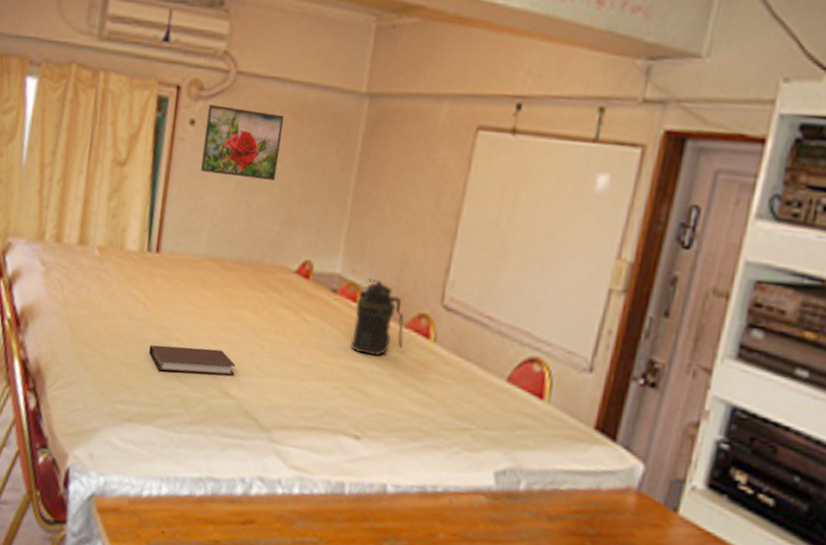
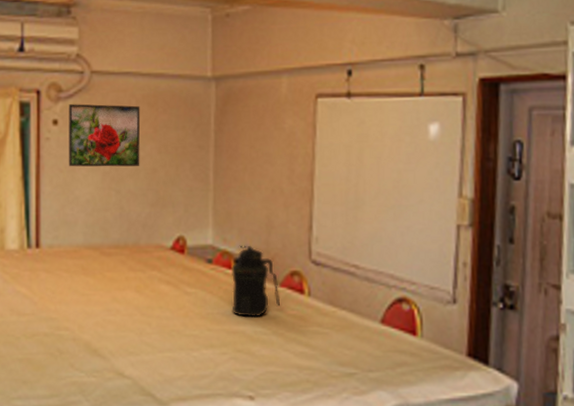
notebook: present [149,345,236,376] -> none [41,333,126,362]

